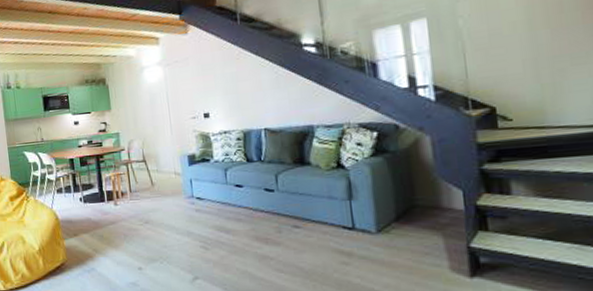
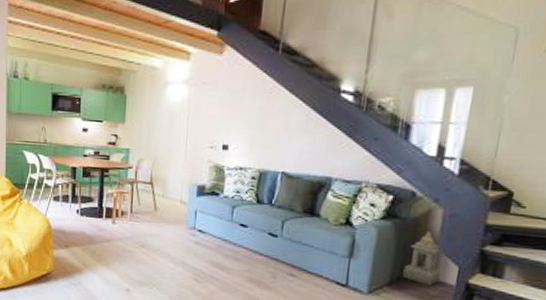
lantern: none [406,160,447,215] -> present [402,231,443,287]

